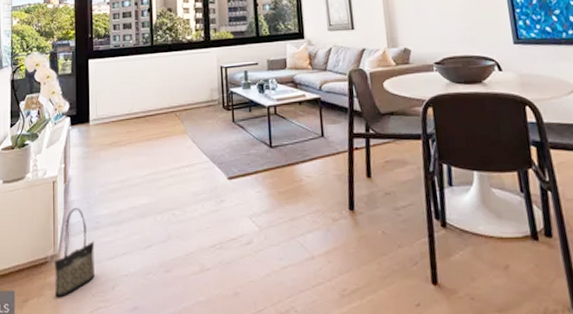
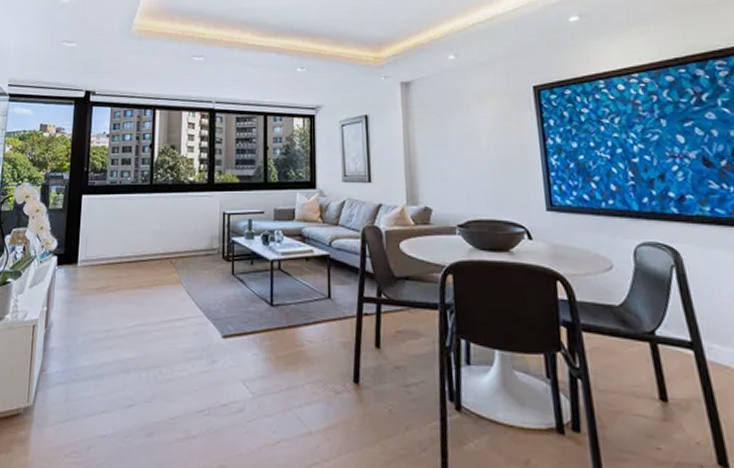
tote bag: present [54,207,95,298] -> none [25,355,73,456]

